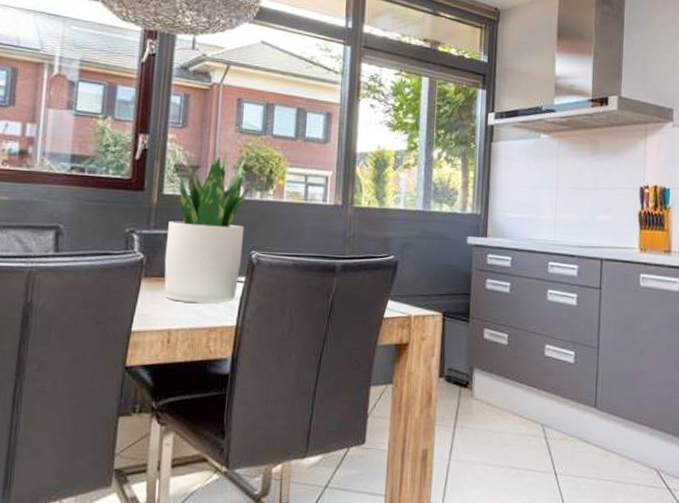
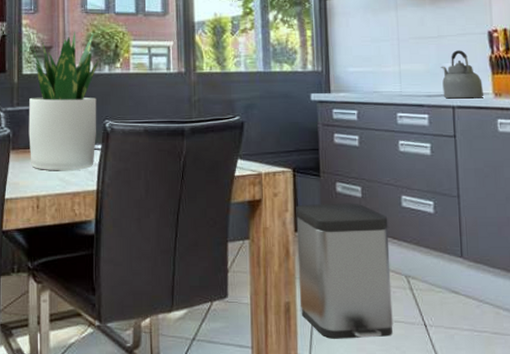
pedal bin: none [437,349,531,487] -> present [296,203,393,339]
kettle: none [593,203,631,252] -> present [440,50,484,99]

